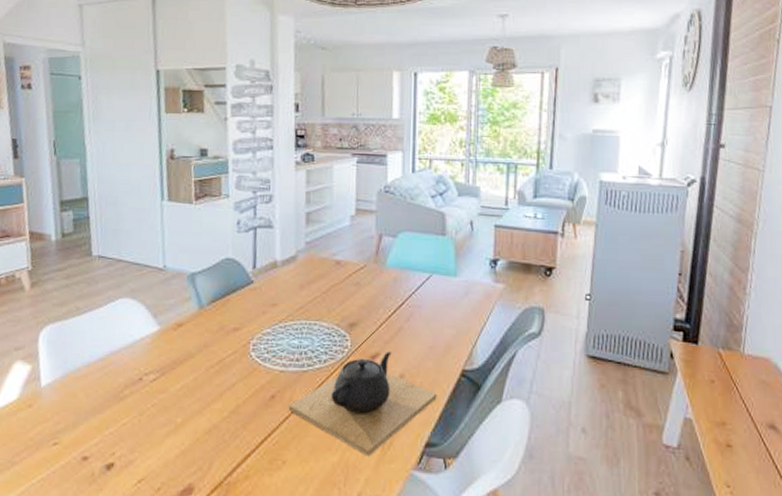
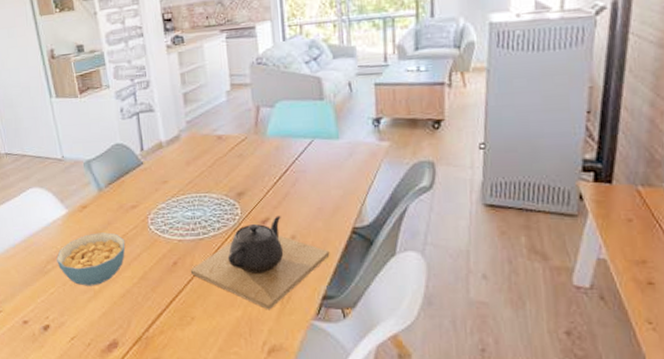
cereal bowl: none [137,355,221,418] -> present [56,232,126,286]

